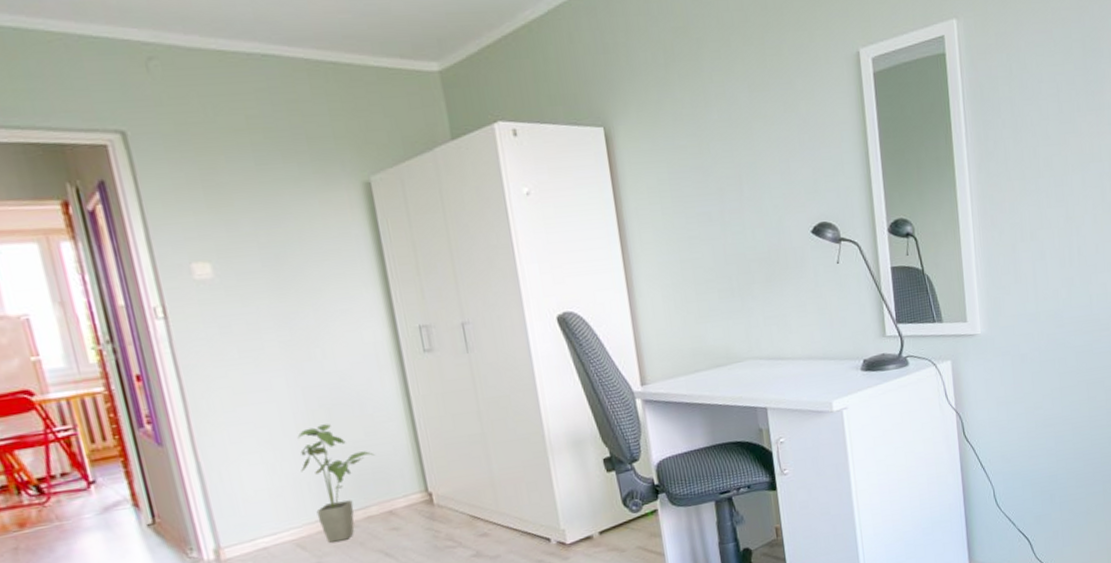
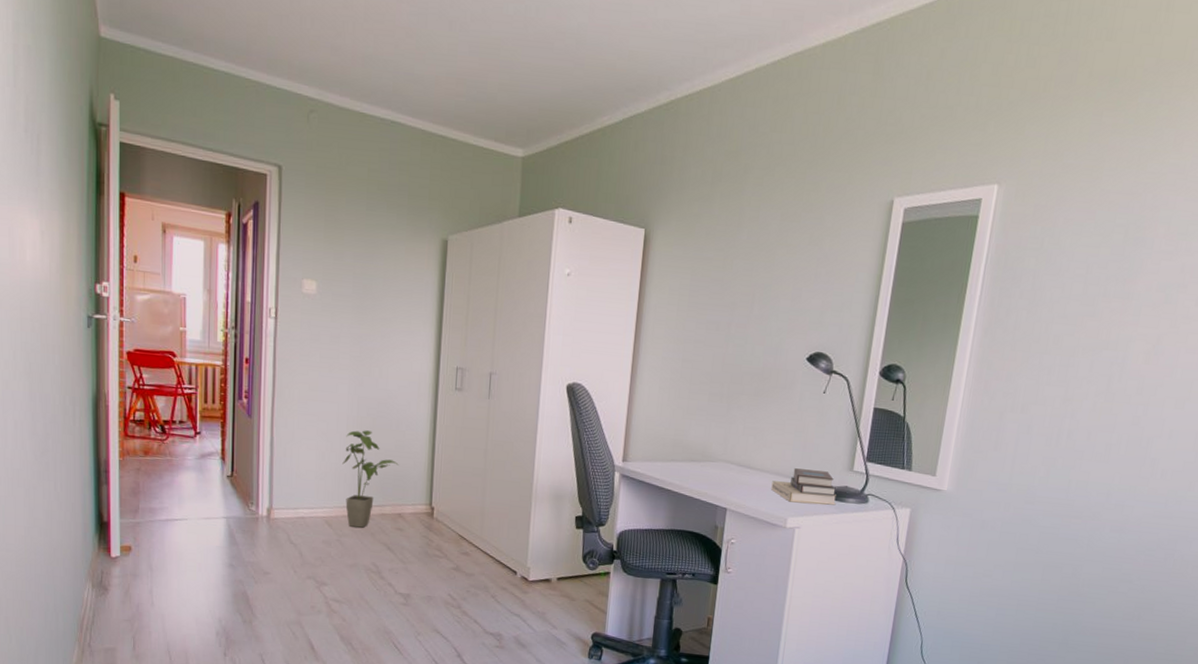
books: none [807,343,878,384] -> present [771,468,838,505]

